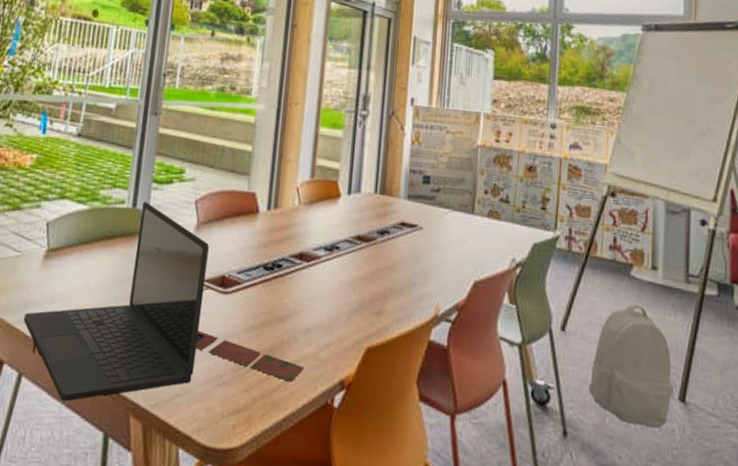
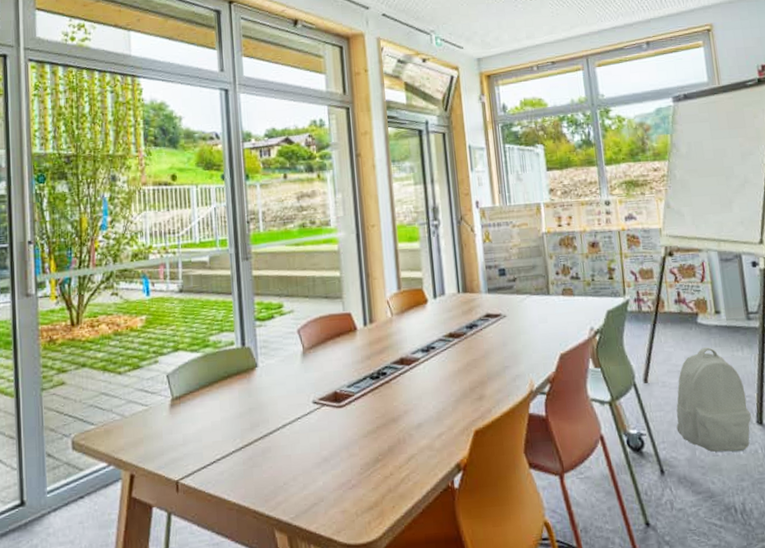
laptop: present [24,202,209,402] -> none [163,339,325,530]
papers: present [195,330,305,382] -> none [321,444,423,474]

